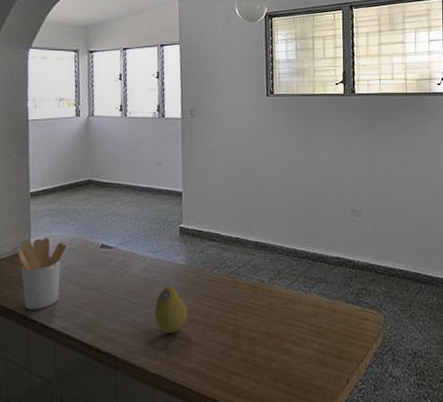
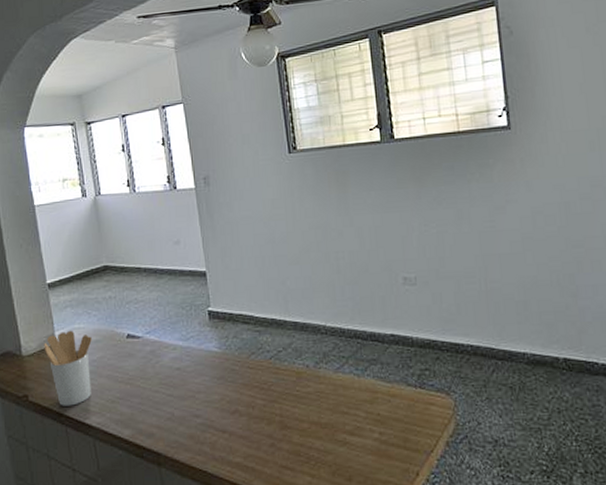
fruit: present [154,286,188,334] -> none [192,375,228,428]

